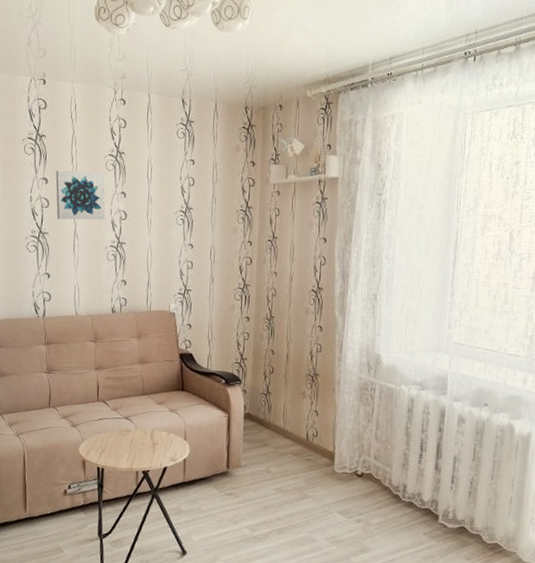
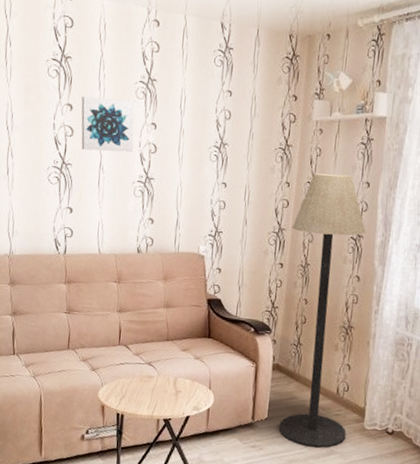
floor lamp: none [253,231,325,494] -> present [278,173,366,449]

